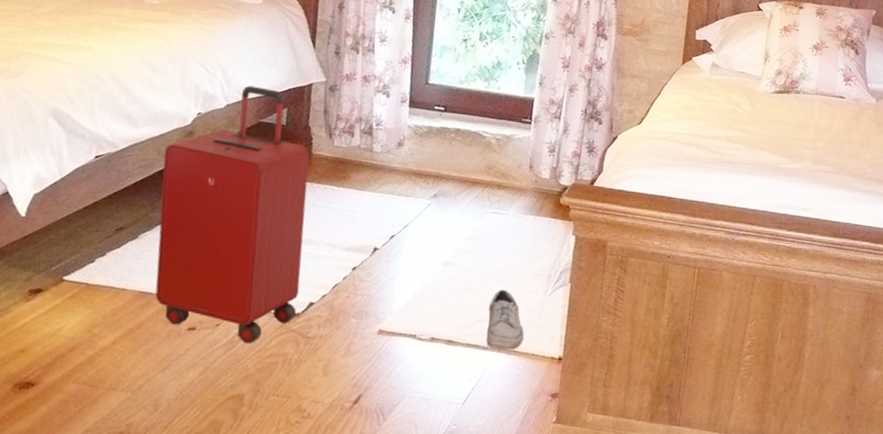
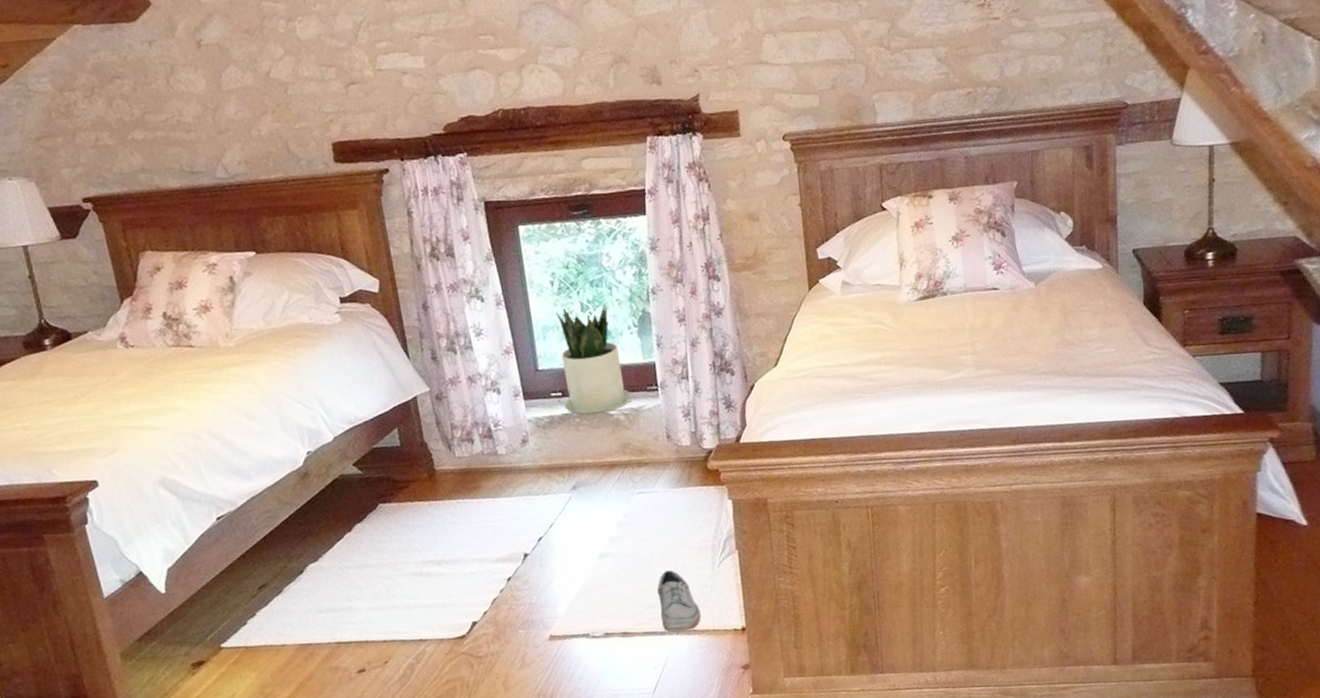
suitcase: present [155,85,310,343] -> none [284,411,462,674]
planter: none [444,34,507,135] -> present [556,303,632,416]

